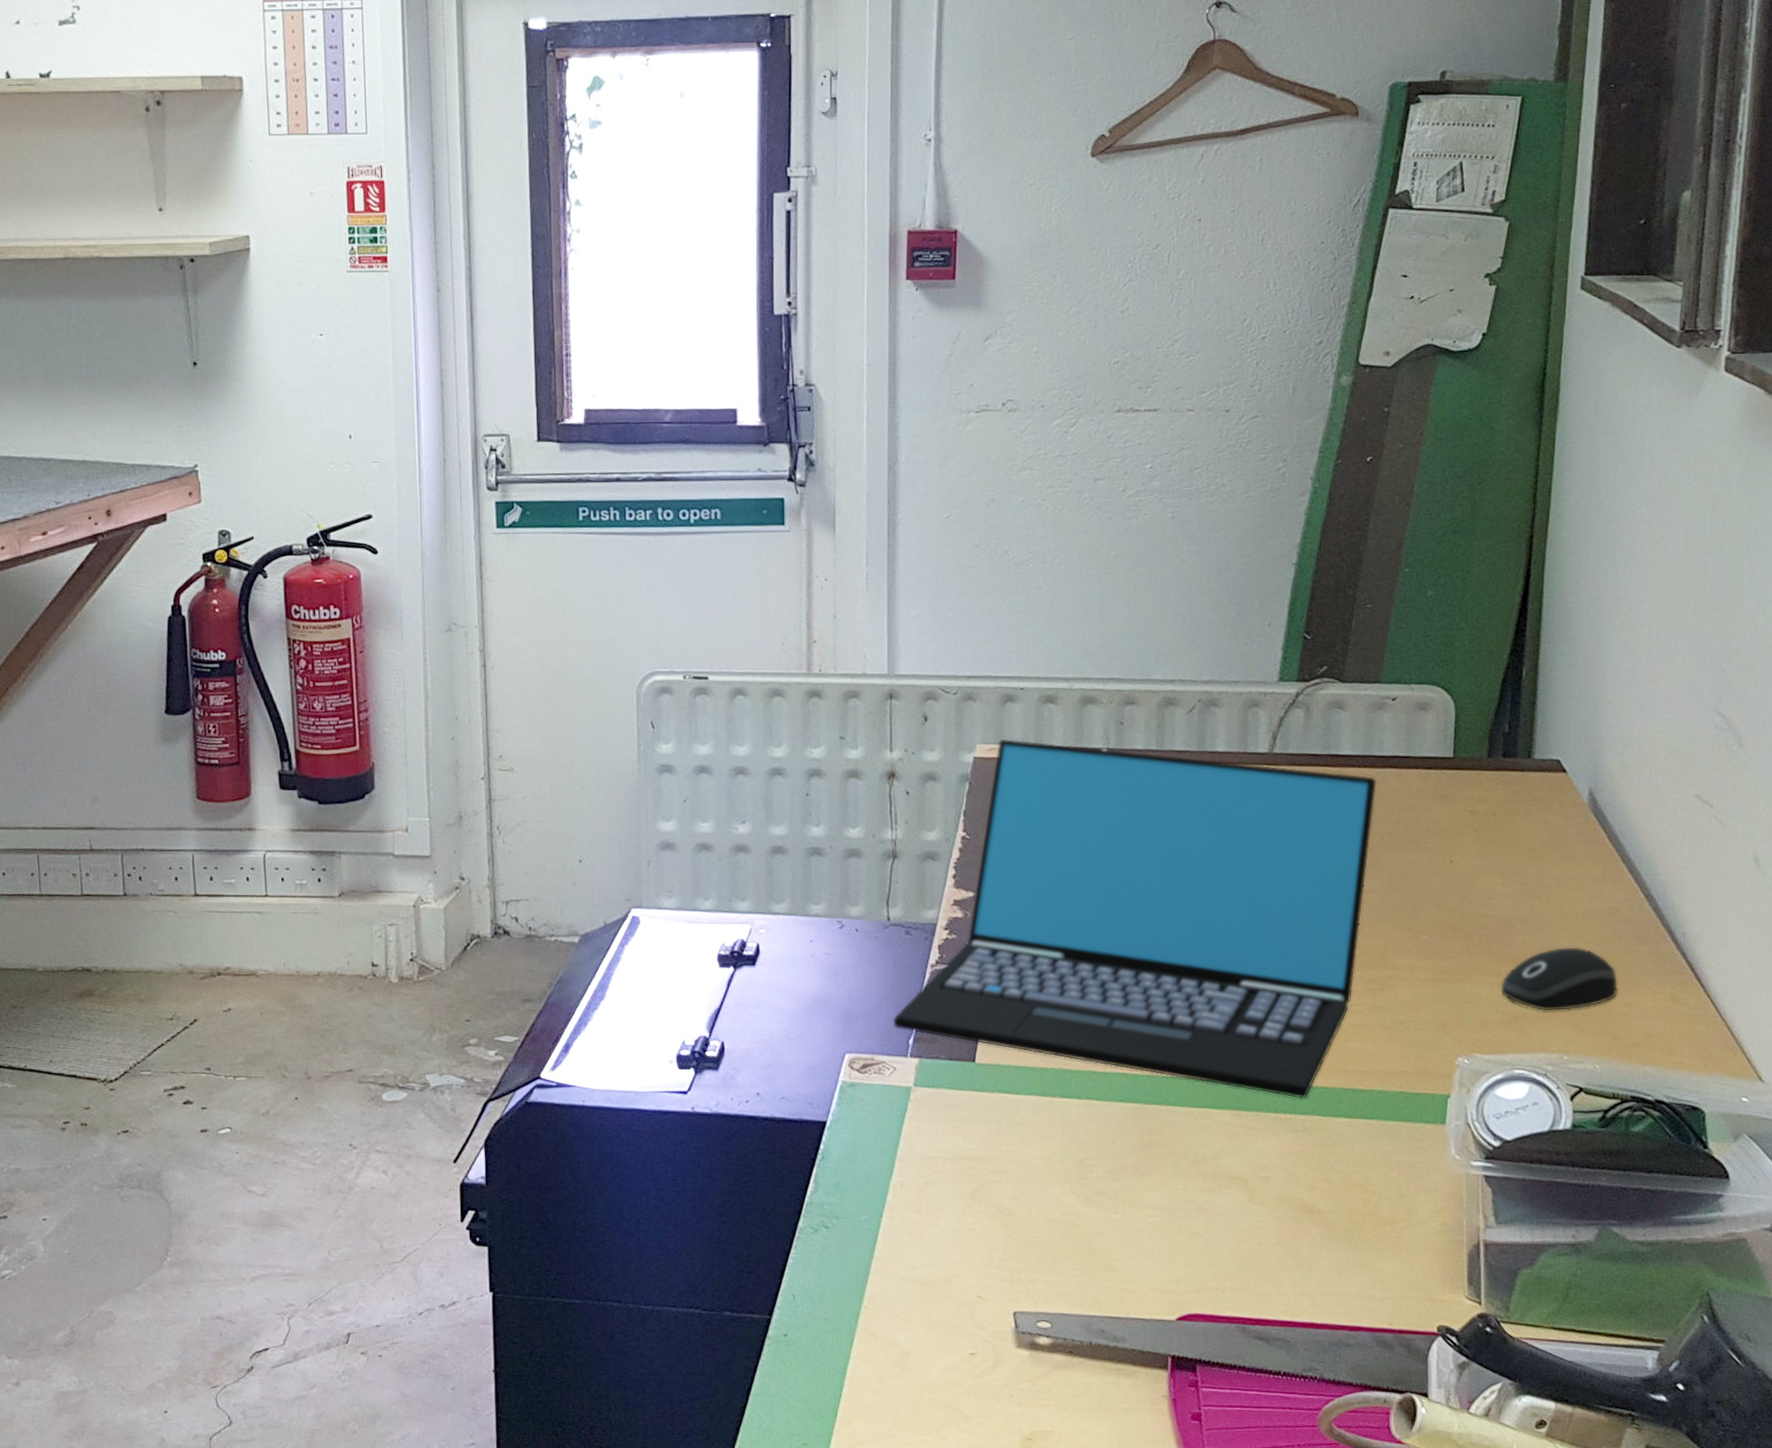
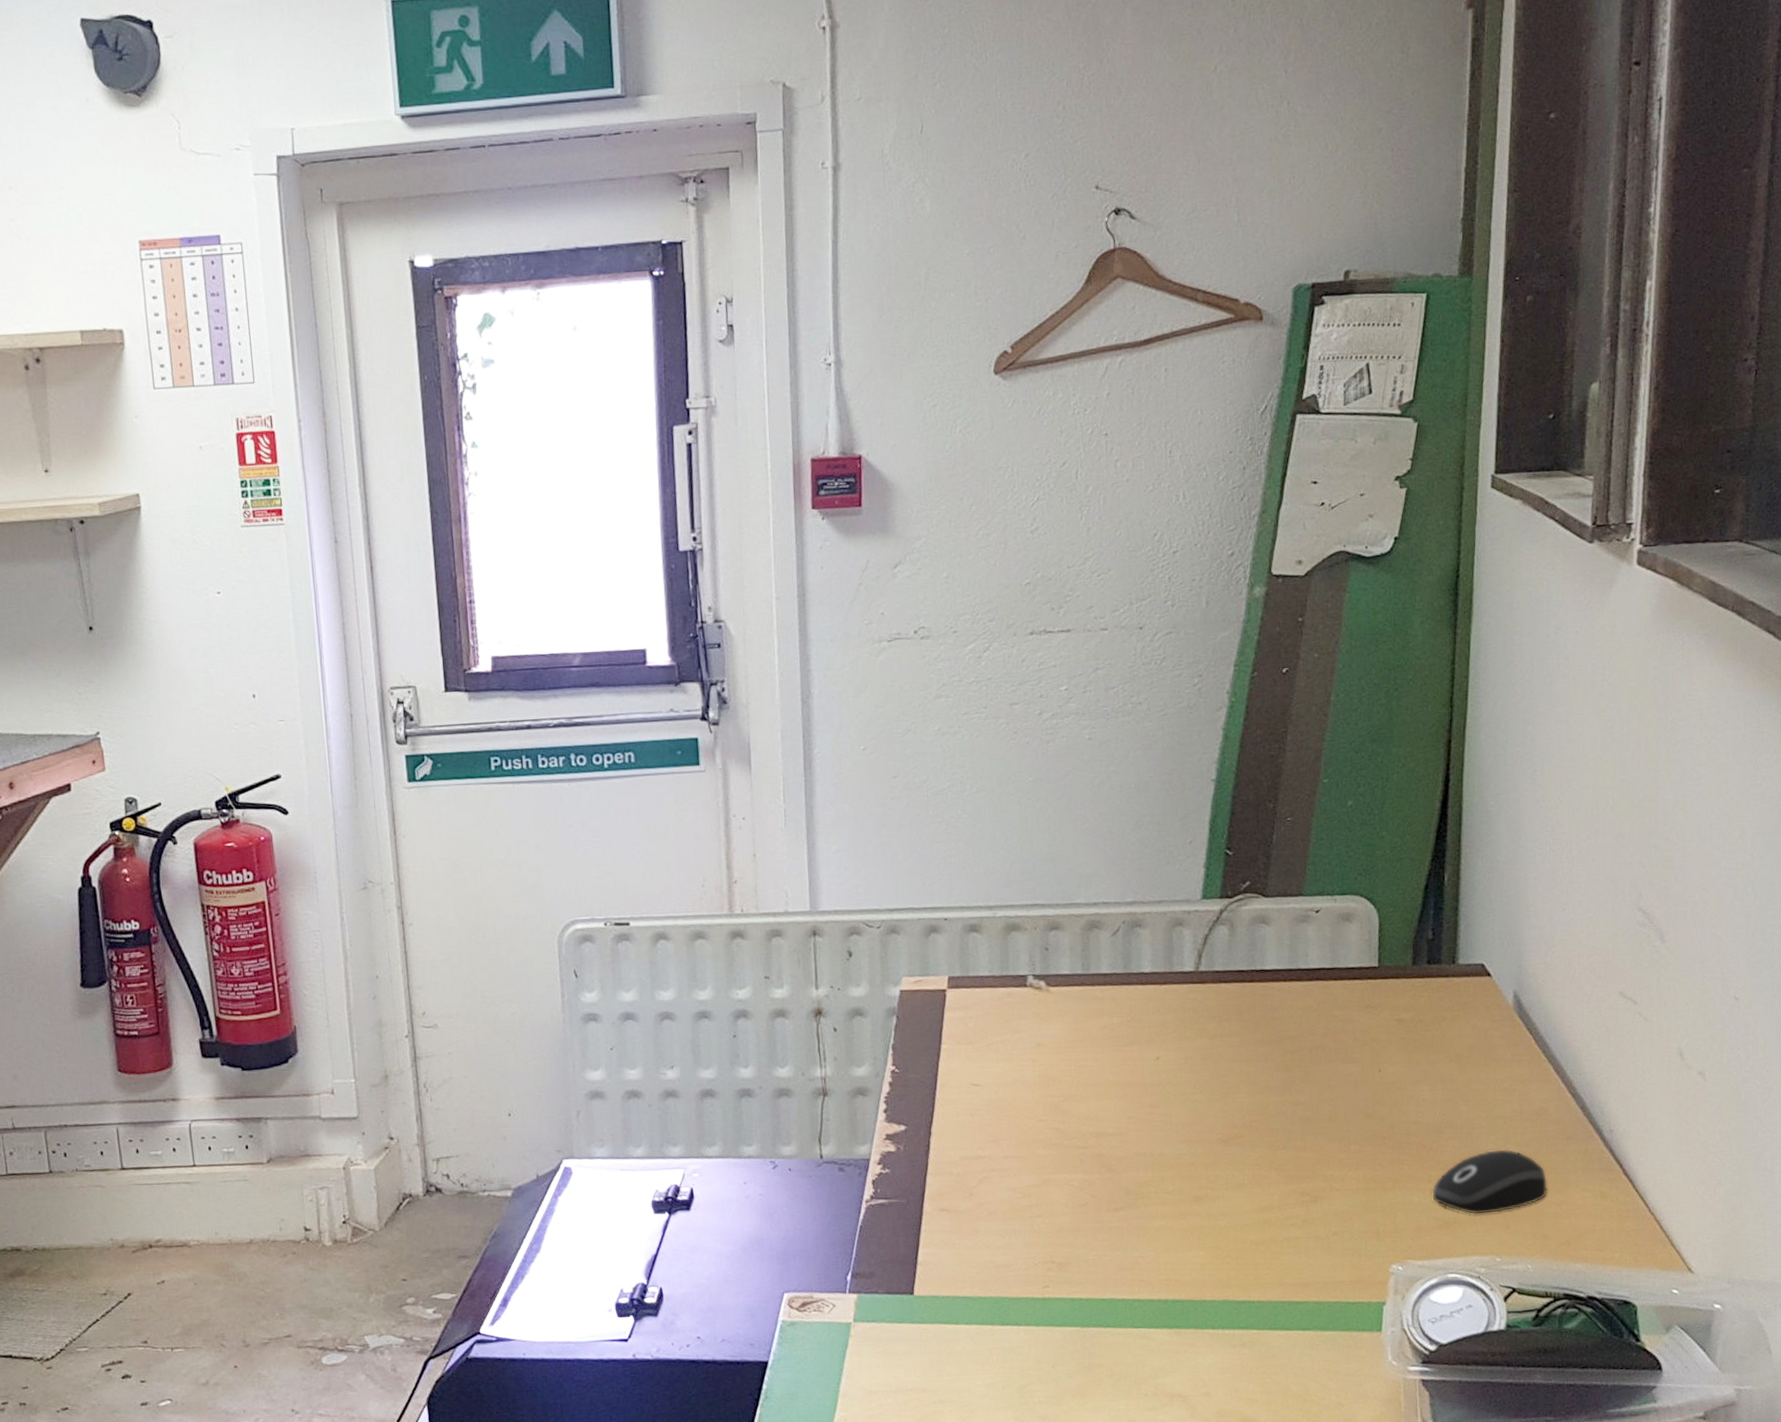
laptop: present [892,739,1376,1099] -> none [829,970,1303,1314]

